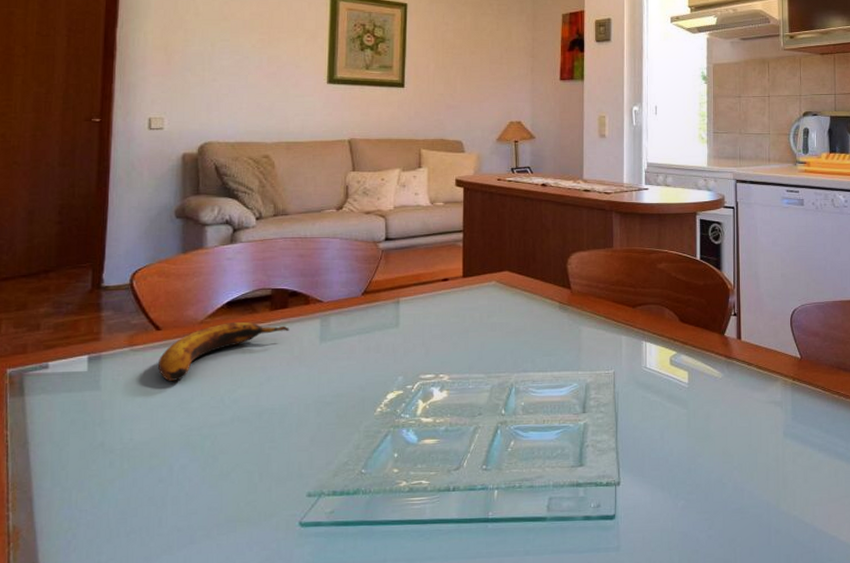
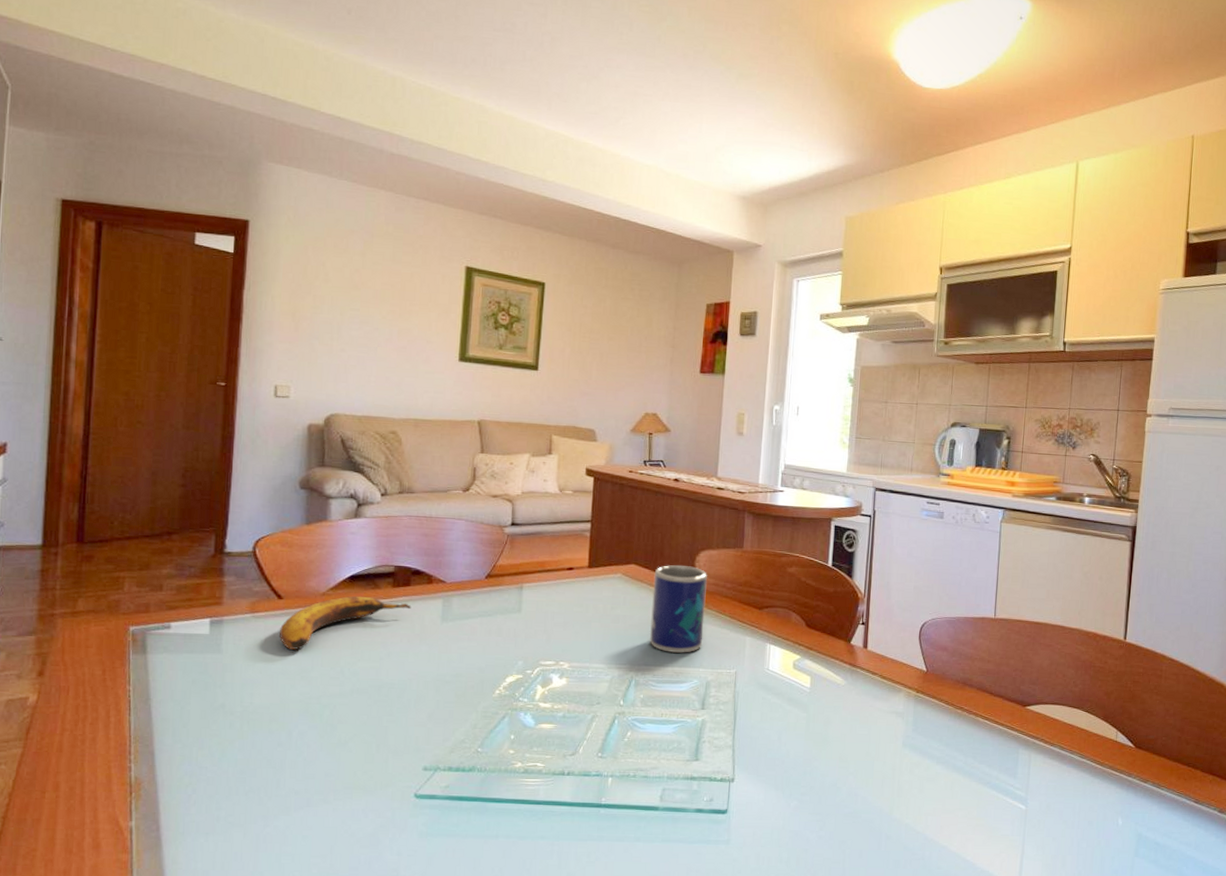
mug: none [526,269,580,357] -> present [649,565,707,653]

